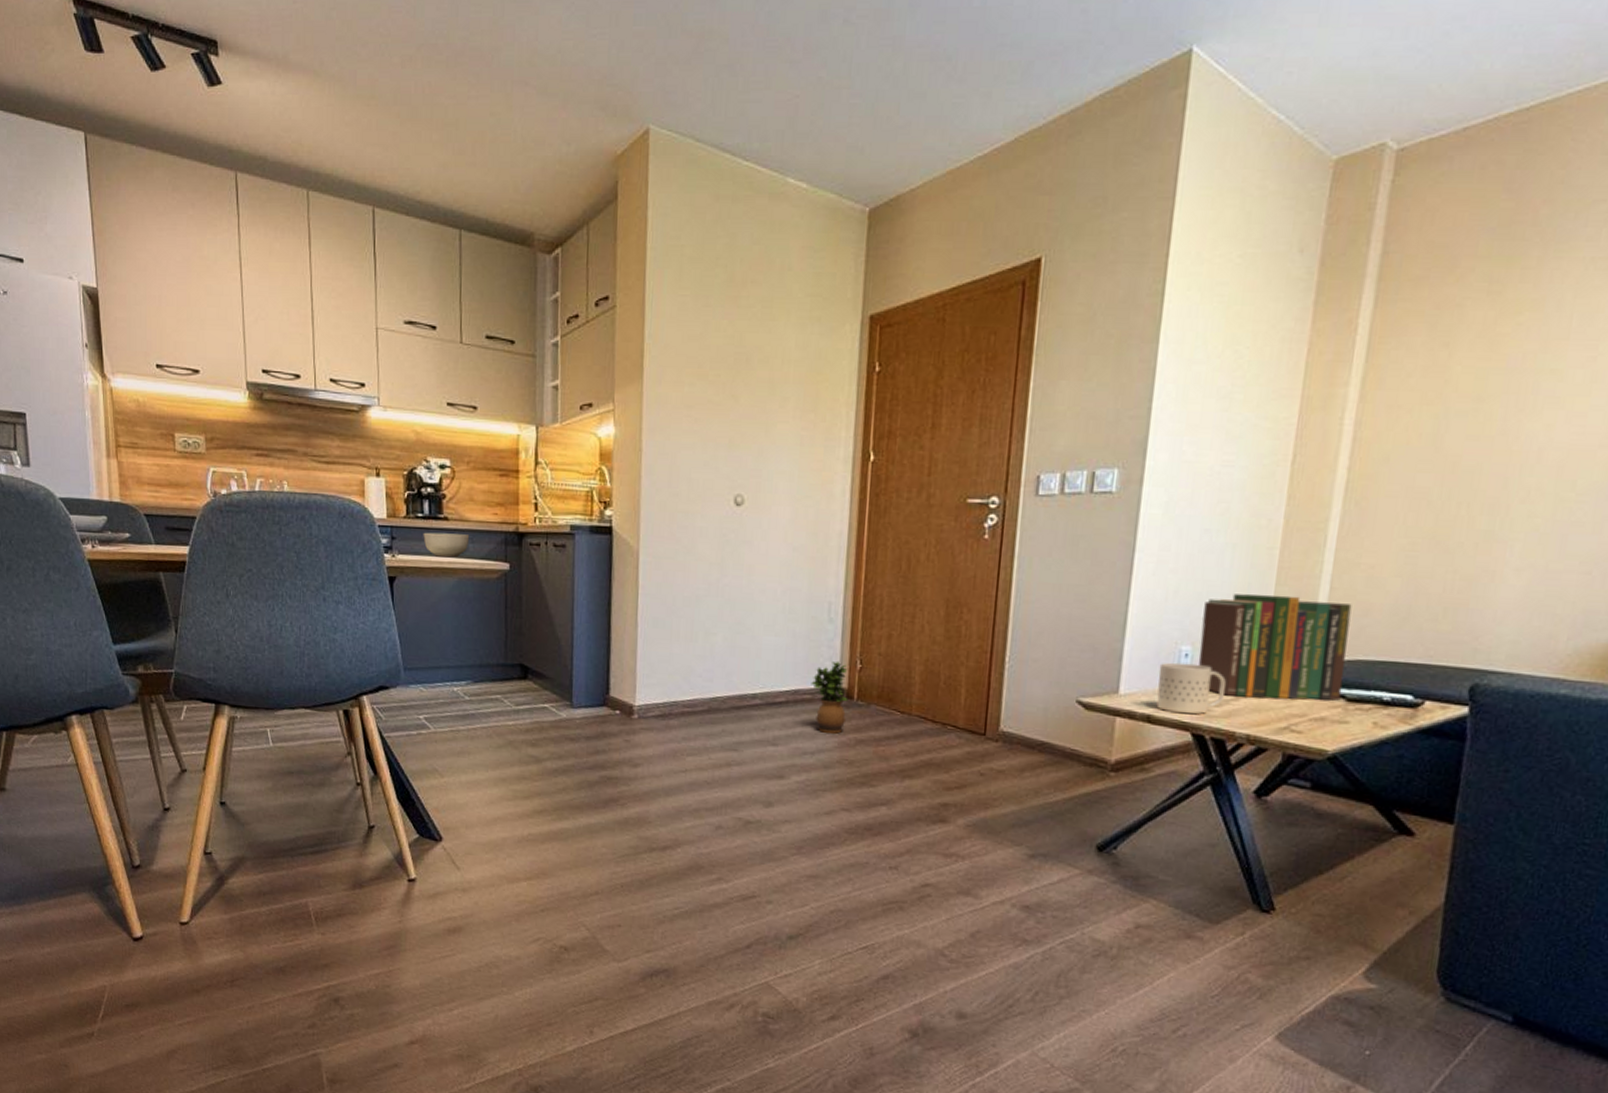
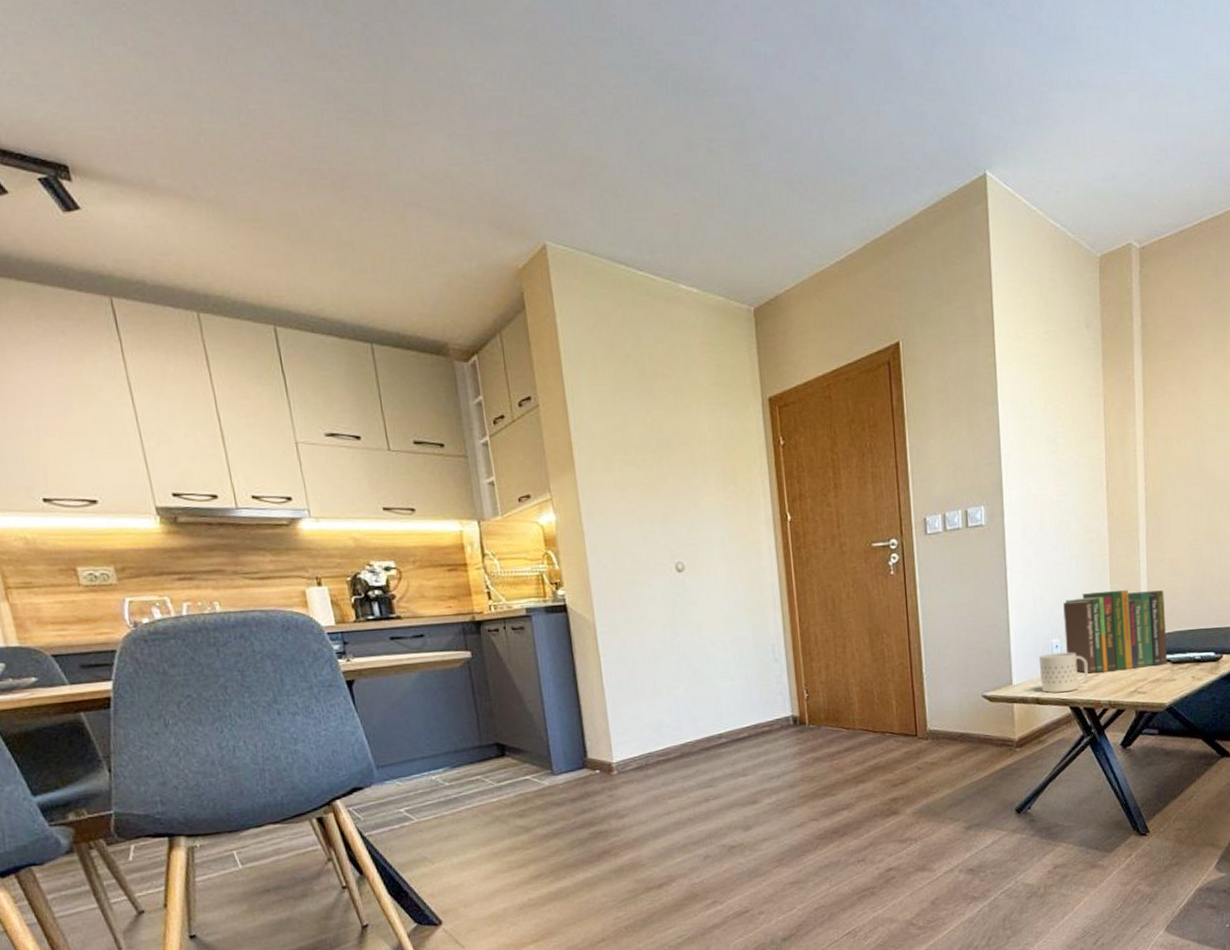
bowl: present [423,532,470,558] -> none [377,630,427,655]
potted plant: present [811,661,848,734] -> none [768,693,803,757]

